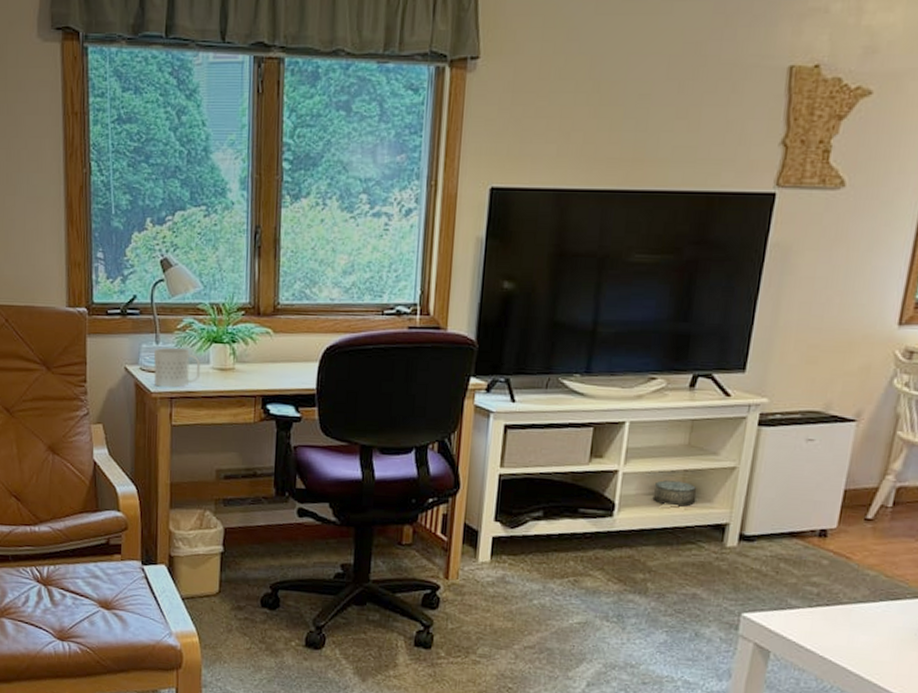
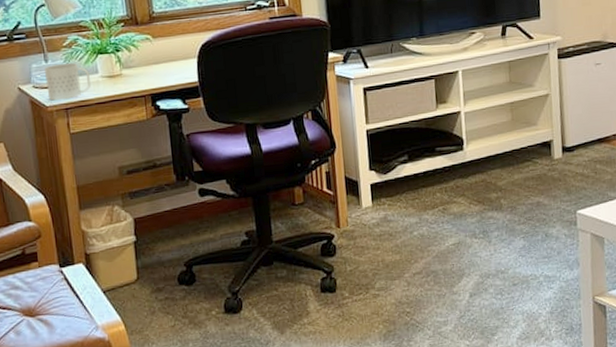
decorative box: present [652,480,696,507] -> none [490,112,524,133]

